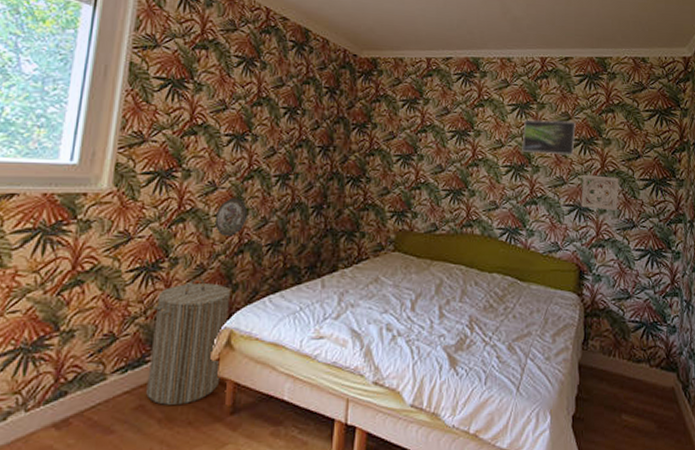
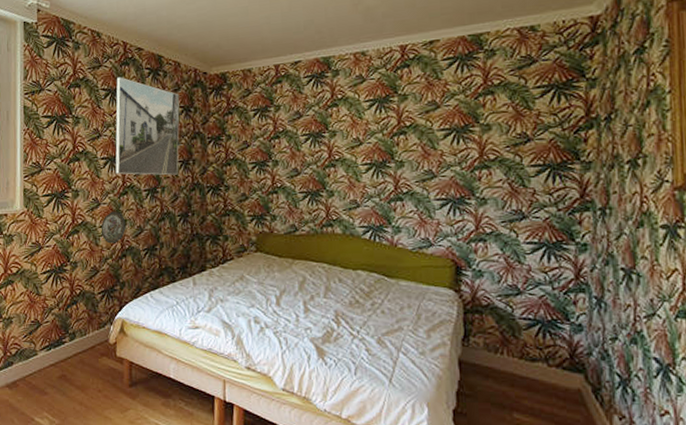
laundry hamper: present [146,277,231,406] -> none [62,277,120,377]
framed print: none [241,45,326,161] -> present [115,77,180,175]
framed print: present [522,119,576,156] -> none [383,109,446,148]
wall ornament: present [581,174,619,211] -> none [455,165,503,202]

